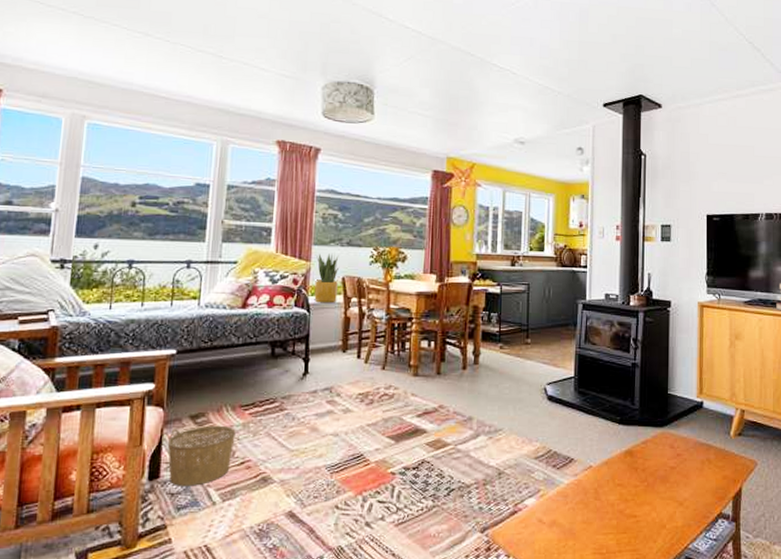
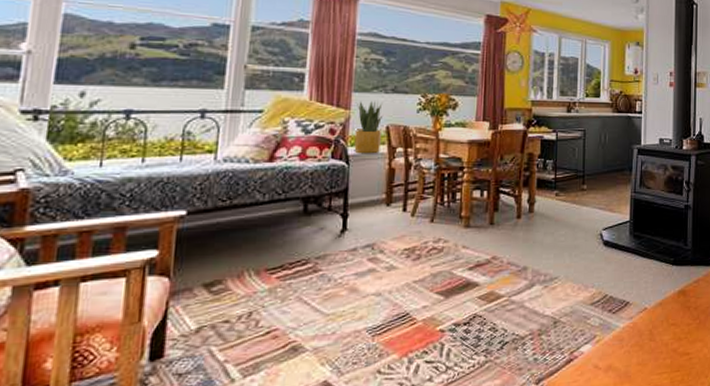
basket: present [167,425,236,486] -> none [174,292,260,365]

